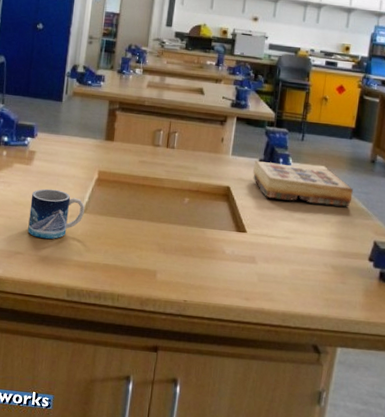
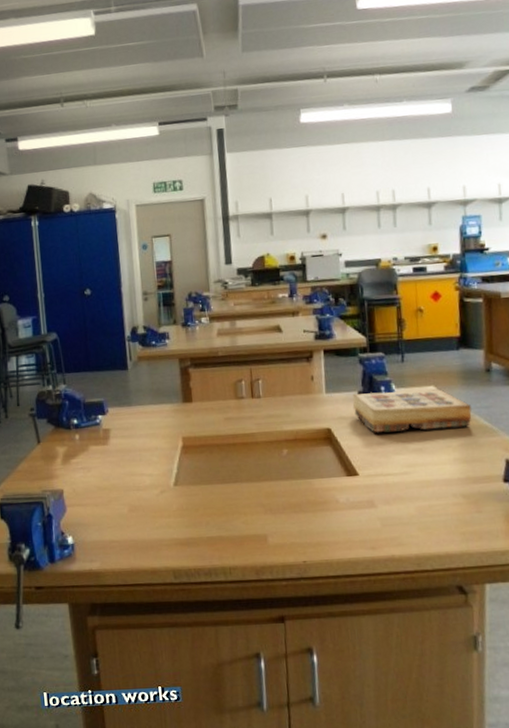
mug: present [28,188,85,240] -> none [114,466,176,522]

